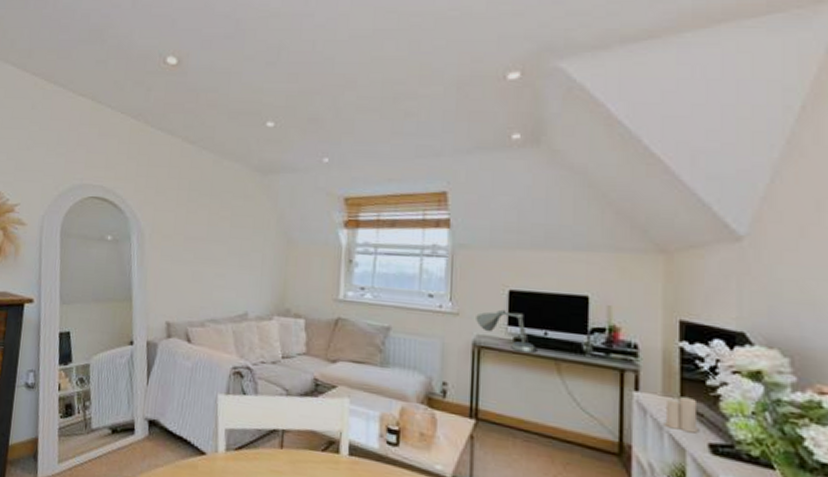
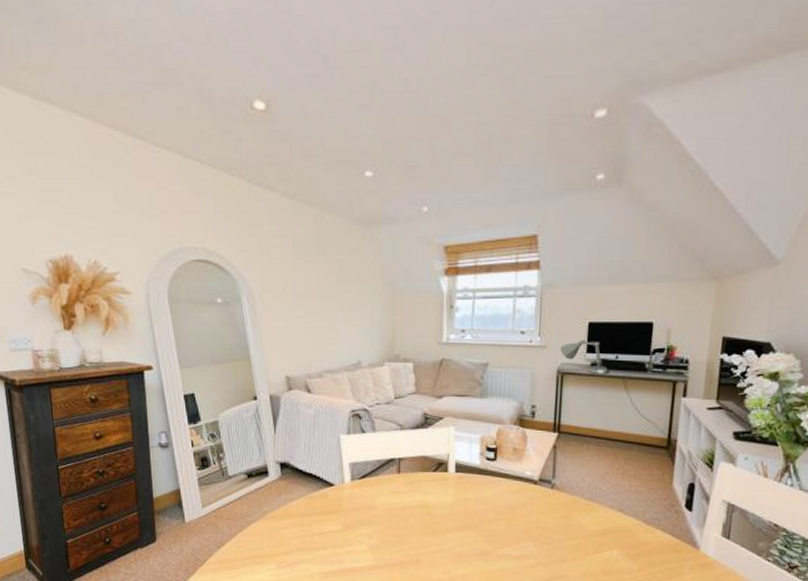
candle: present [663,396,700,434] -> none [701,397,728,425]

